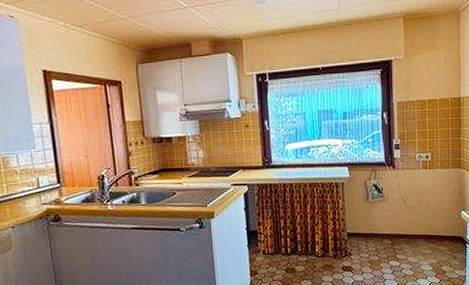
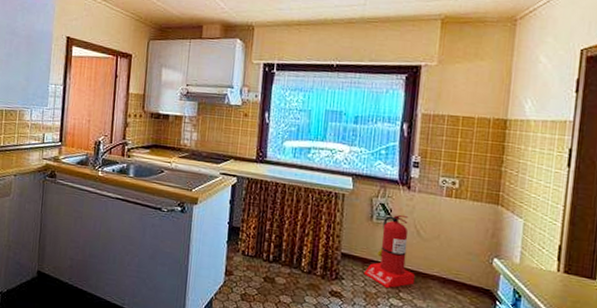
fire extinguisher: none [367,191,407,254] -> present [363,215,416,289]

